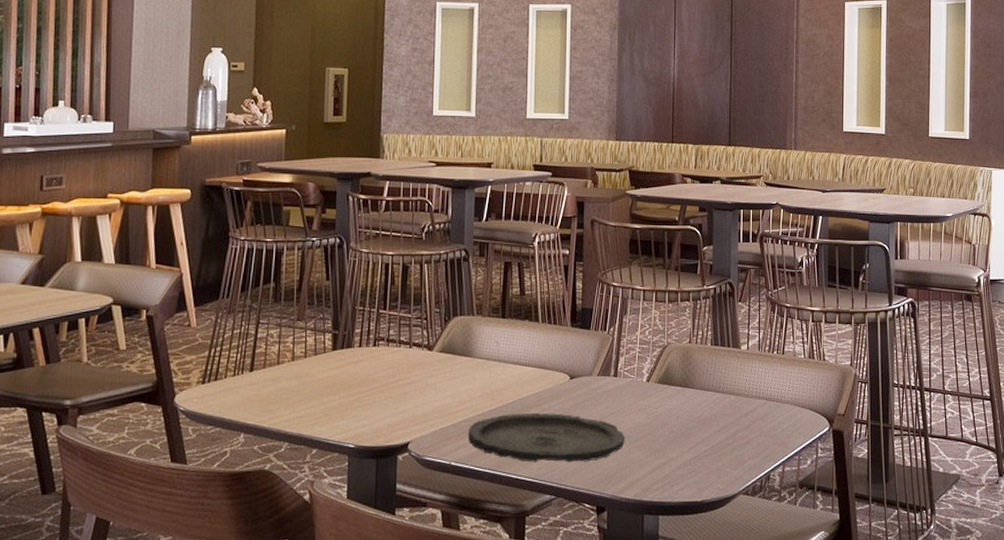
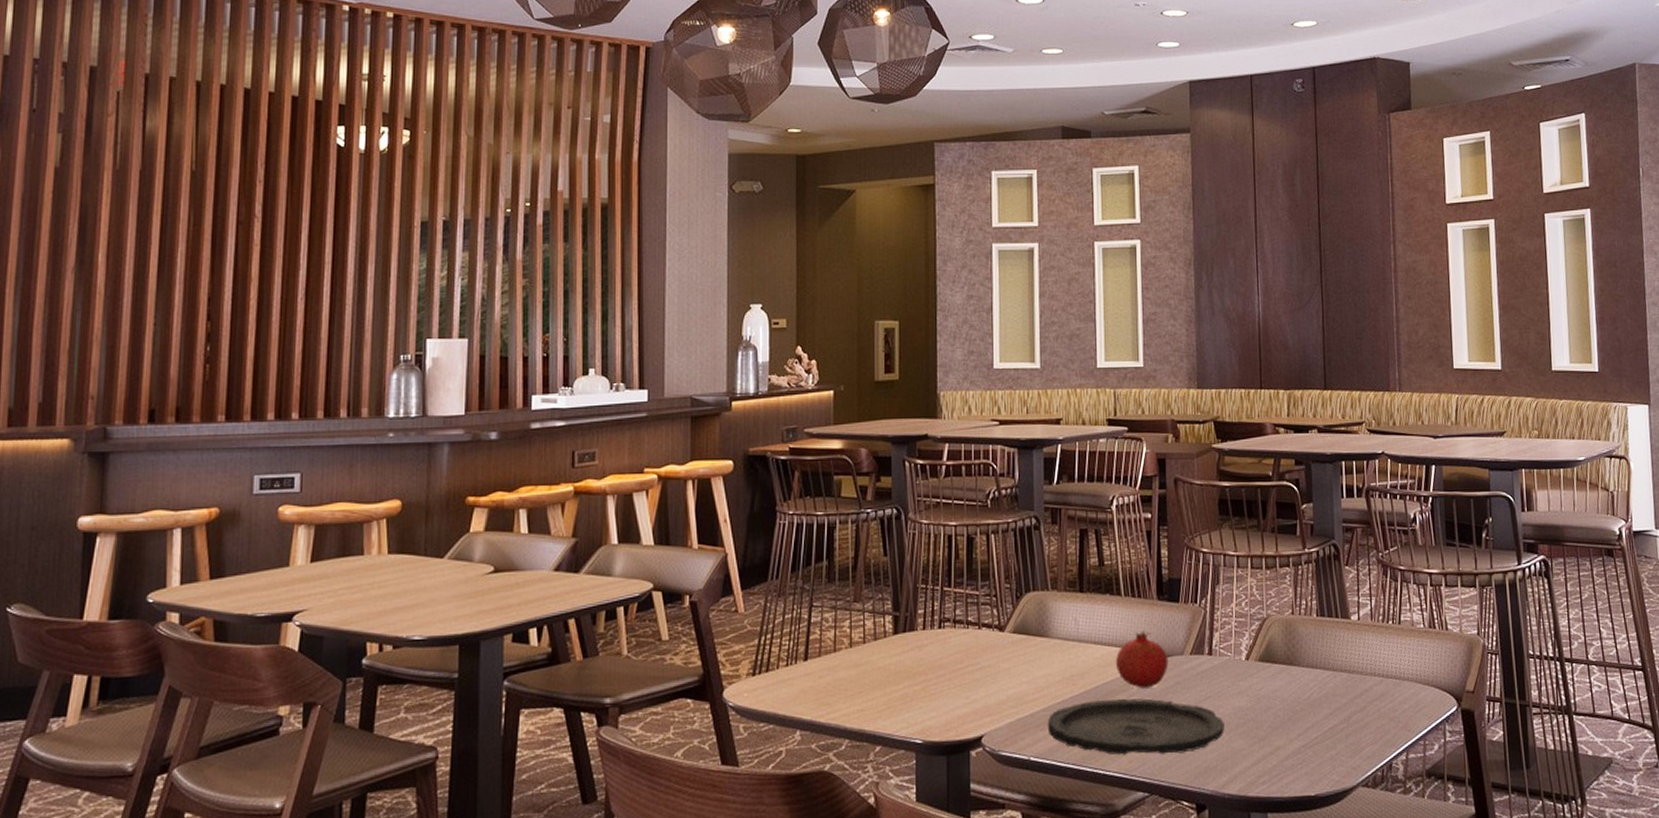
fruit: none [530,353,578,404] -> present [1115,630,1169,688]

